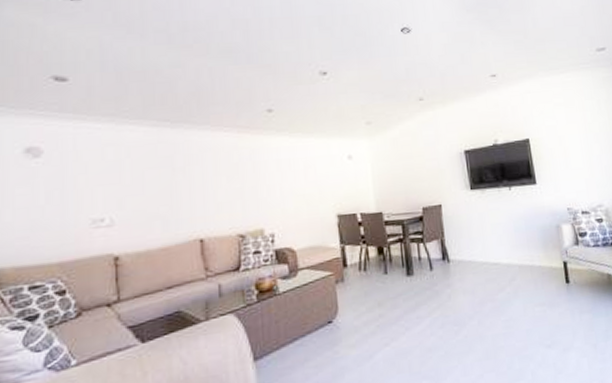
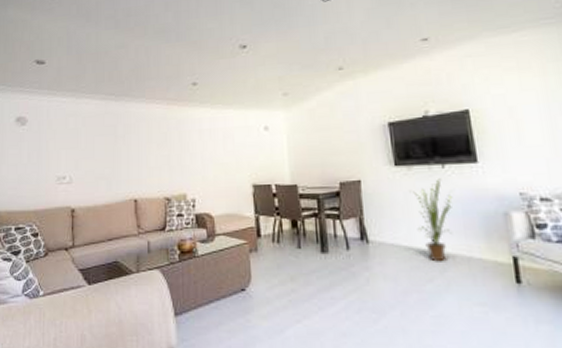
house plant: none [486,199,518,273] -> present [413,178,453,262]

